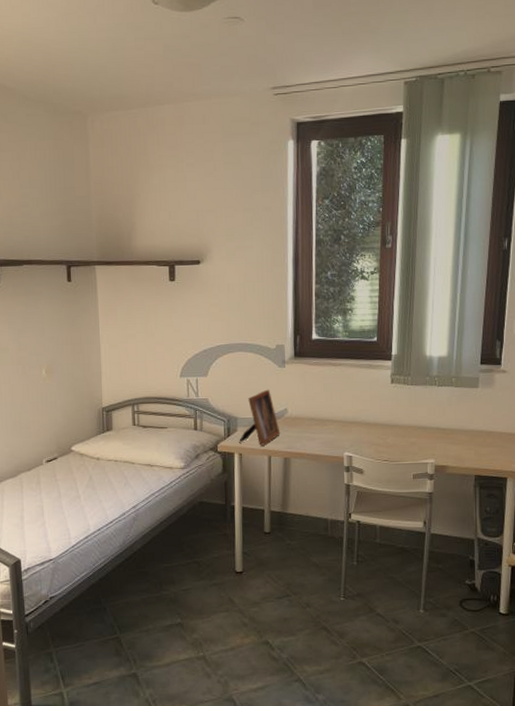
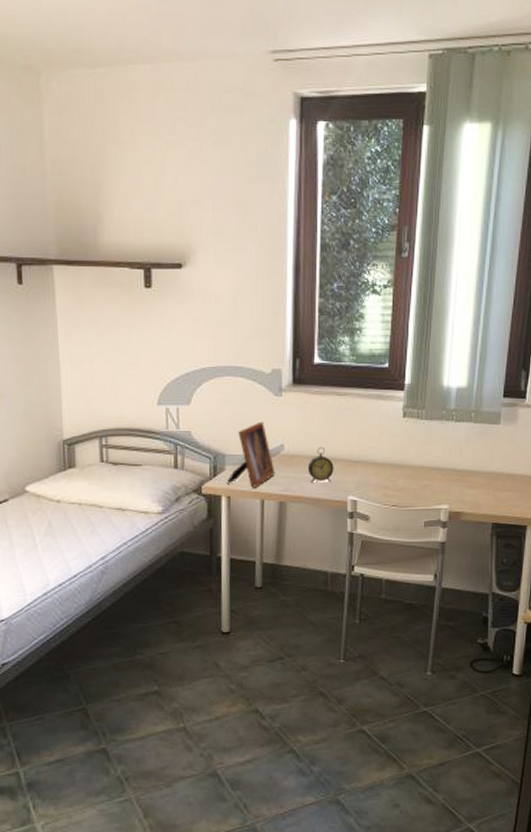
alarm clock: none [308,409,331,442] -> present [307,446,334,484]

